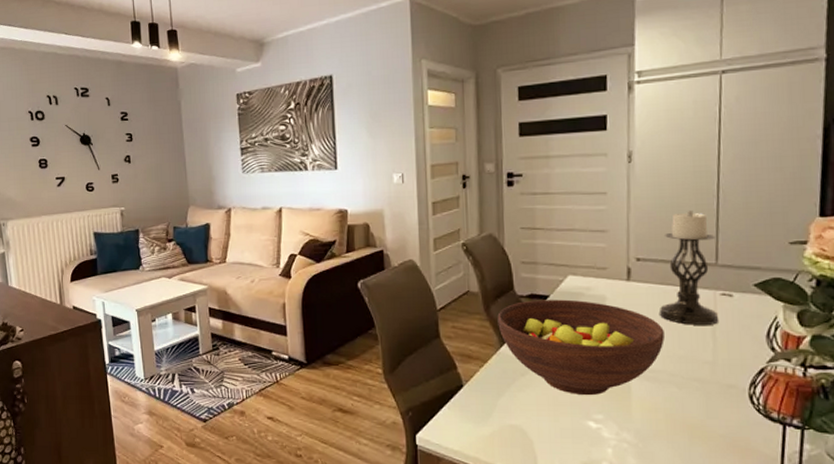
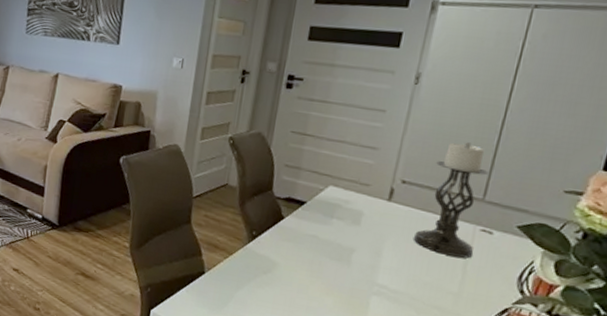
fruit bowl: present [497,299,664,396] -> none [250,203,415,305]

